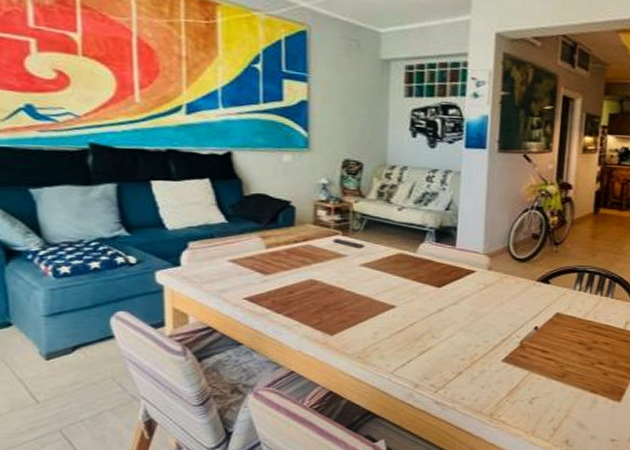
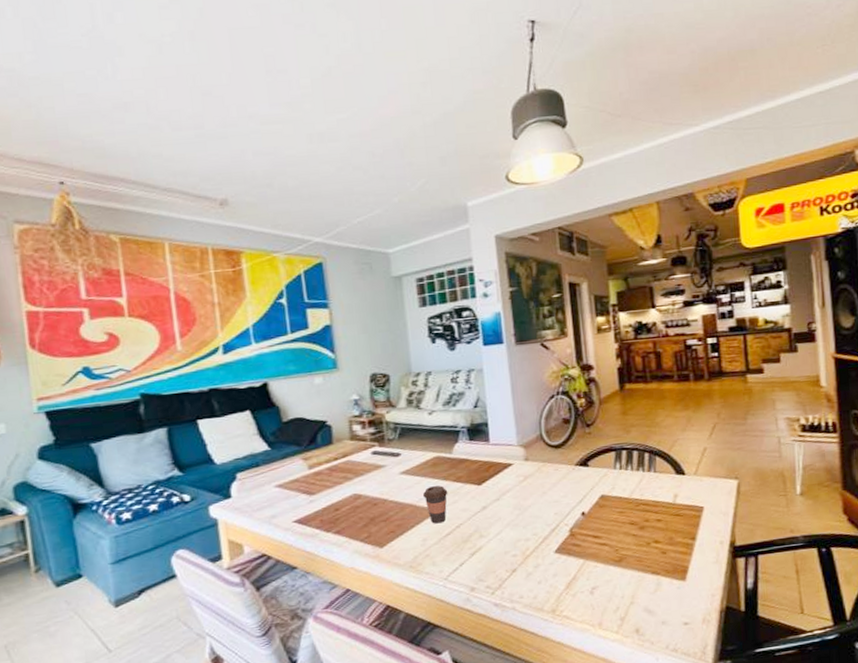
coffee cup: none [381,282,407,319] -> present [423,485,448,524]

